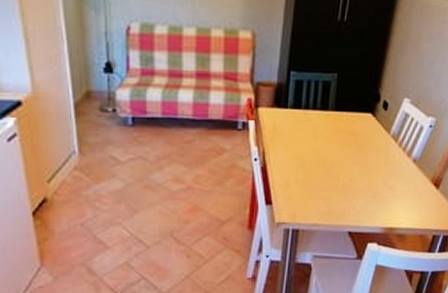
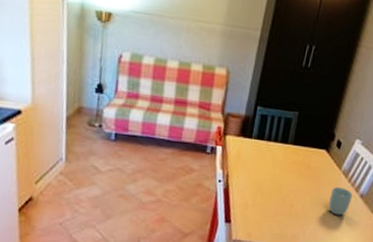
cup: none [379,154,404,185] -> present [328,187,353,216]

